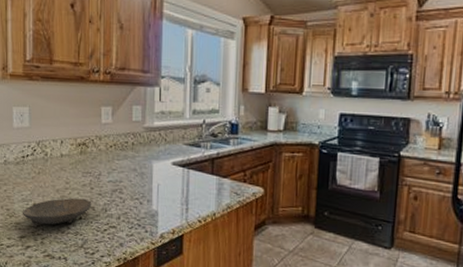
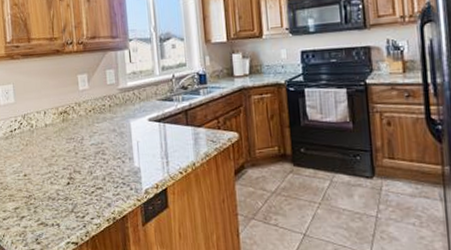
bowl: present [22,198,92,225] -> none [14,164,78,195]

